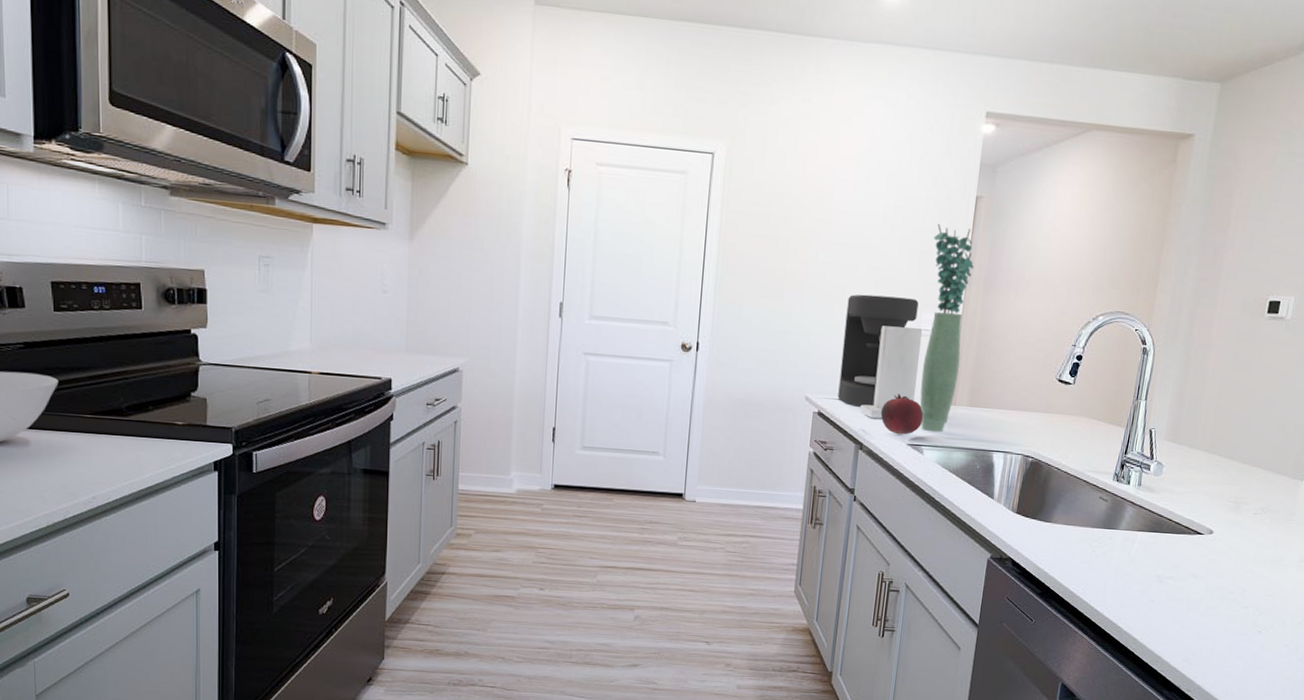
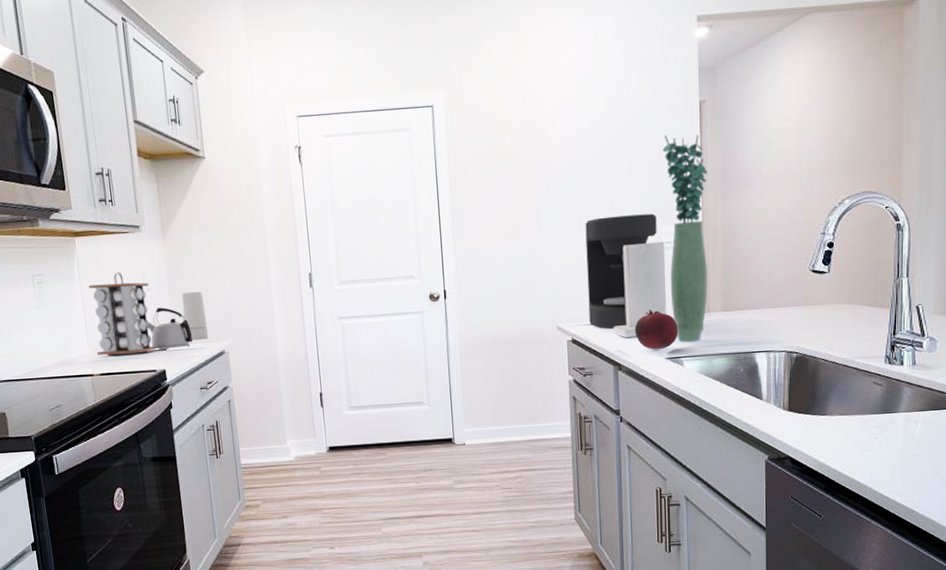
spice rack: none [318,267,387,358] -> present [88,272,157,357]
kettle: none [379,312,426,359] -> present [148,307,193,351]
canister: none [419,300,445,355] -> present [181,291,209,341]

